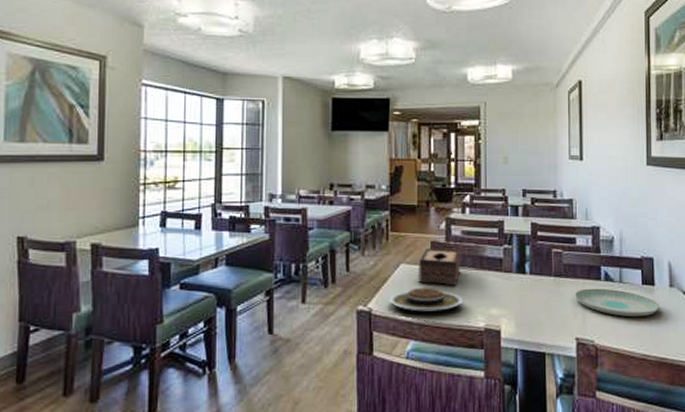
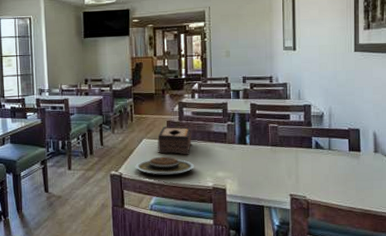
plate: present [575,288,660,318] -> none [289,154,365,178]

